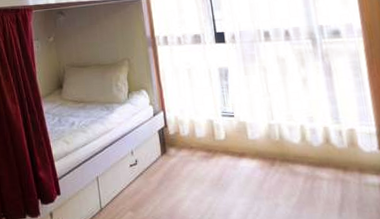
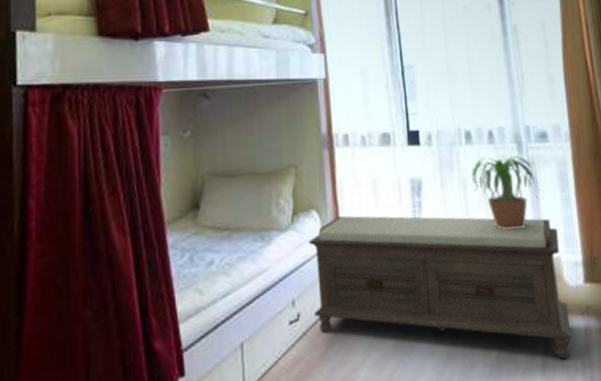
bench: none [141,94,366,206] -> present [308,215,571,359]
potted plant: none [271,49,335,107] -> present [472,156,541,230]

